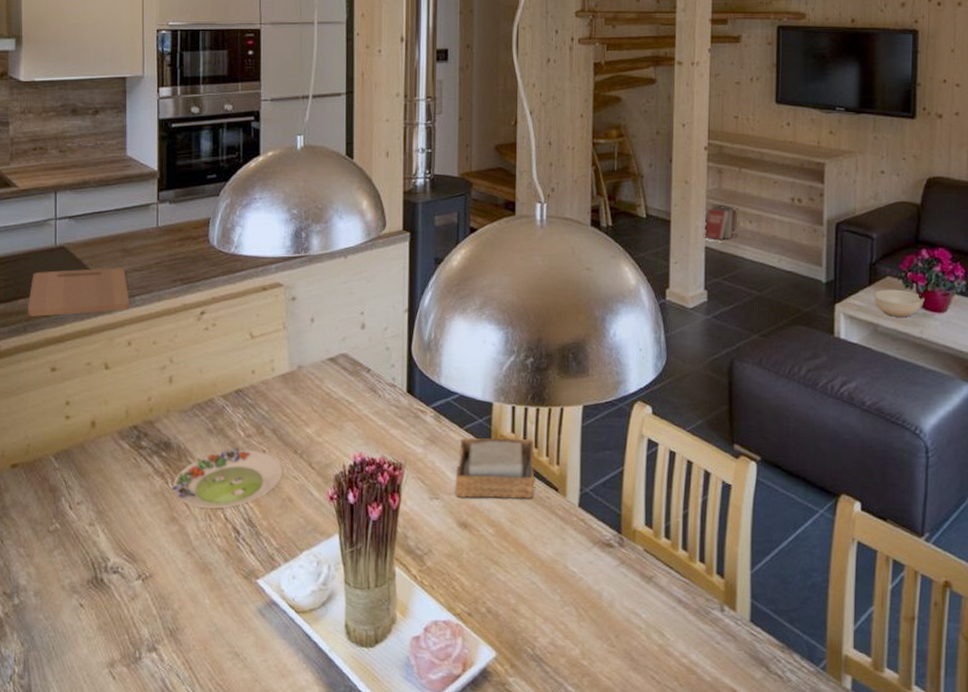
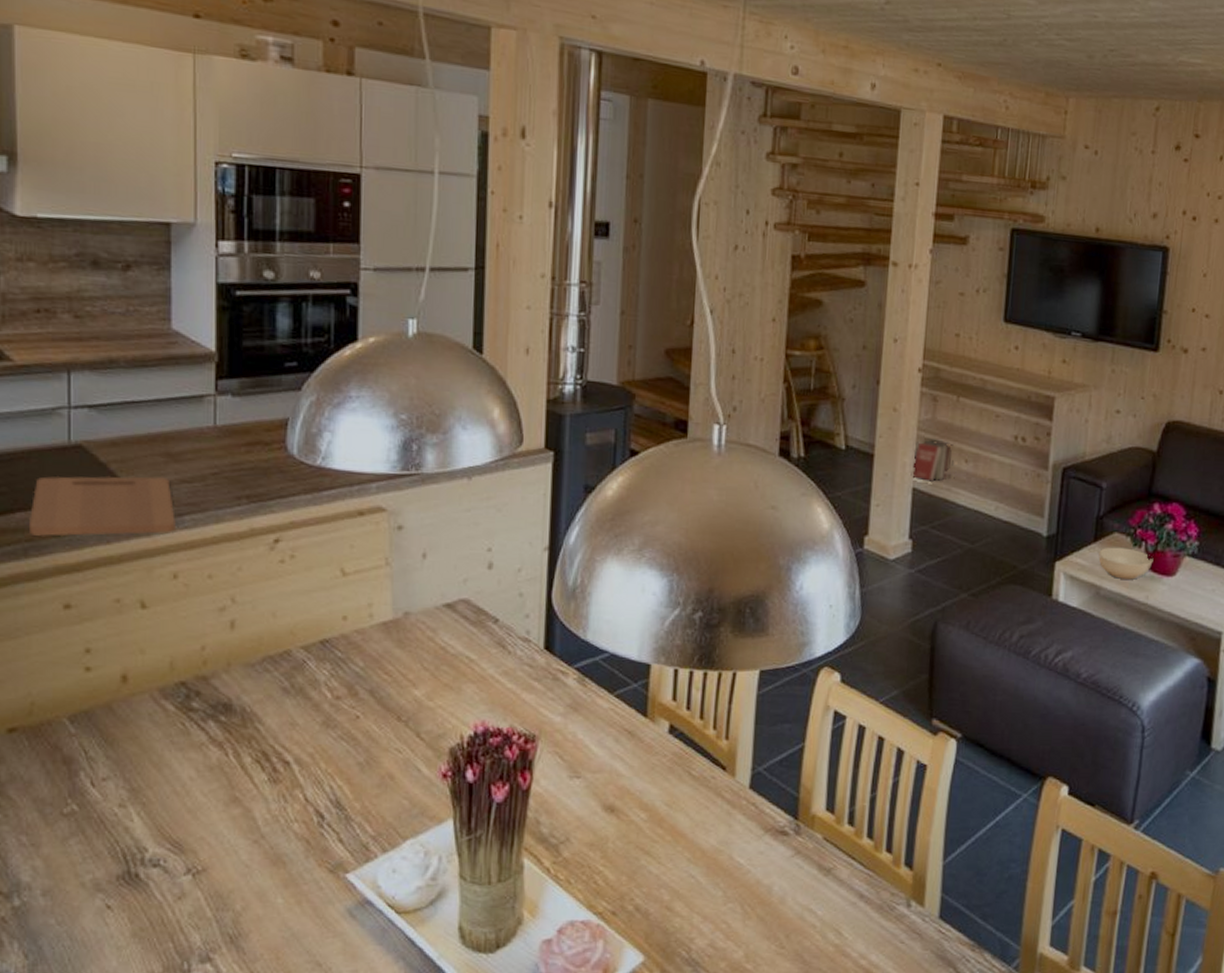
salad plate: present [172,448,283,509] -> none [233,712,383,787]
napkin holder: present [455,437,535,500] -> none [601,706,700,780]

